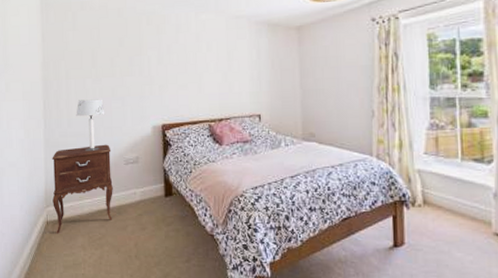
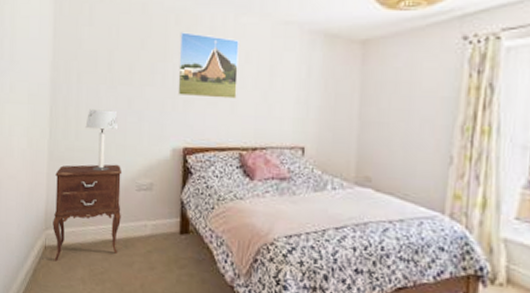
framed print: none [151,30,203,82] -> present [178,32,239,99]

